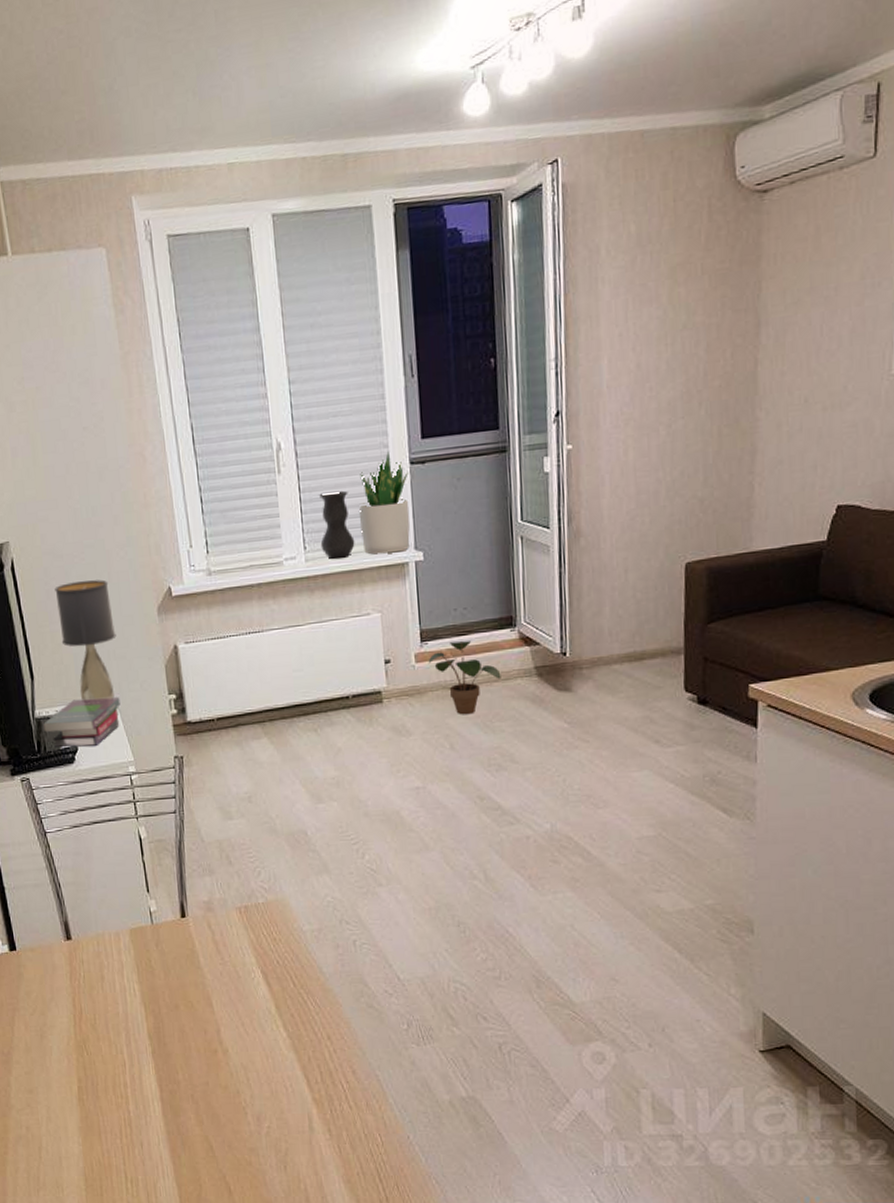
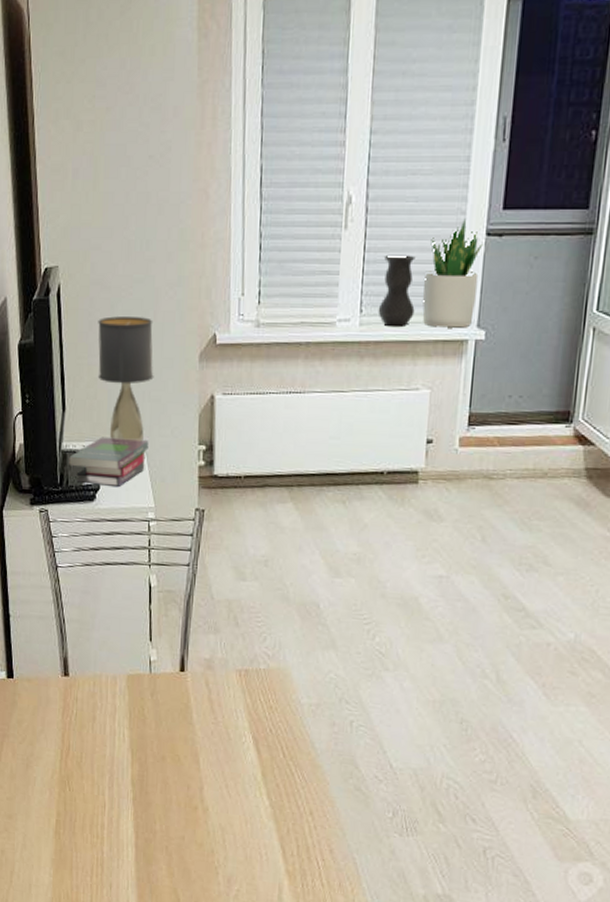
potted plant: present [428,641,501,715] -> none [472,430,548,509]

